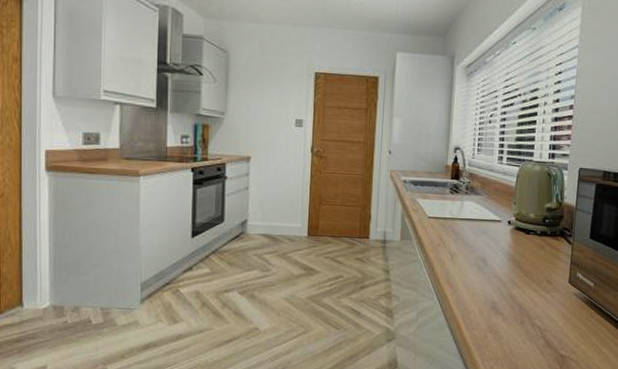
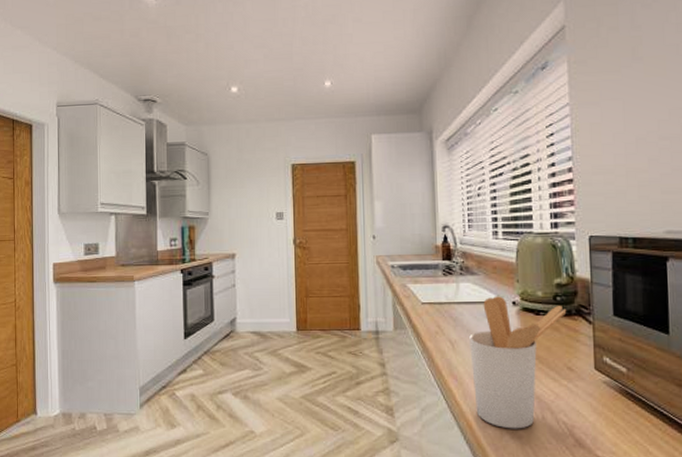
utensil holder: none [466,215,553,331] -> present [469,296,567,429]

